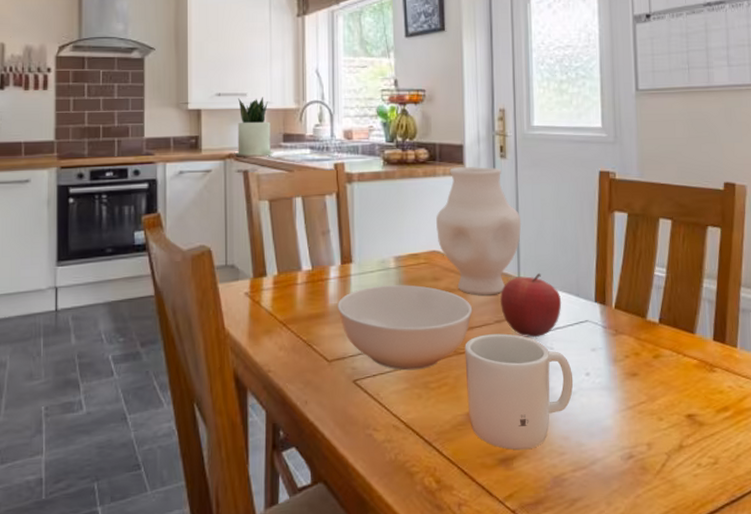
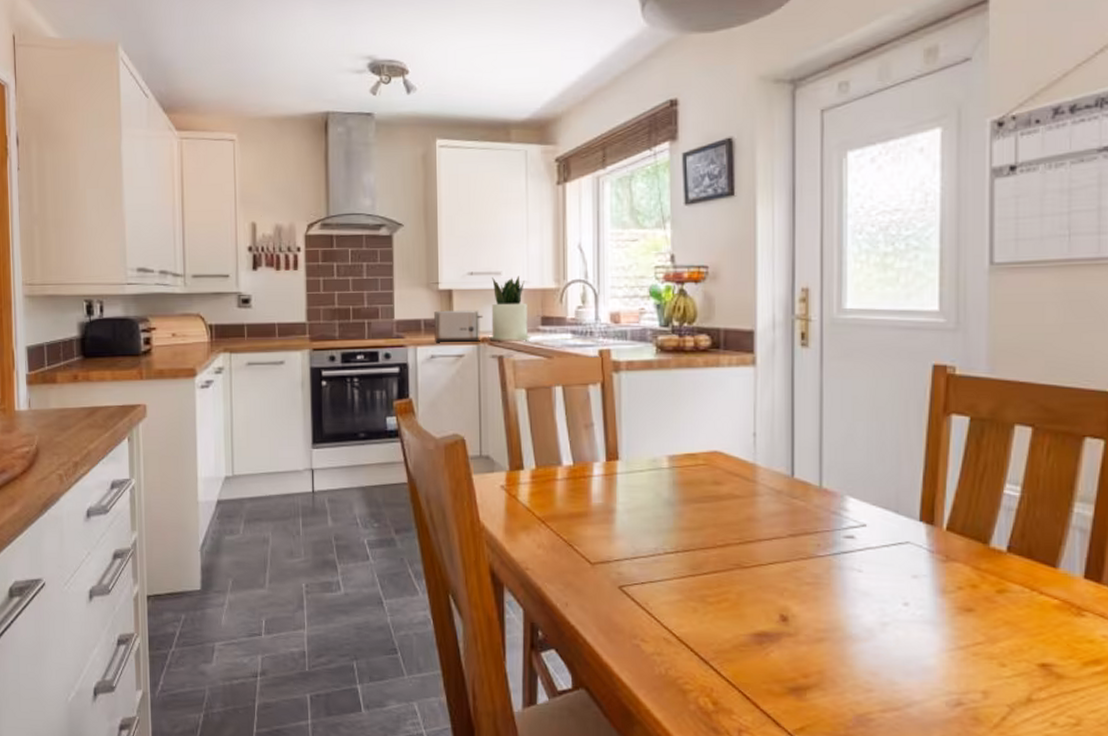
toaster: none [182,128,230,160] -> present [433,310,484,343]
bowl: present [338,285,473,371] -> none [602,487,761,582]
vase: present [436,167,522,296] -> none [719,357,826,505]
mug: present [465,333,574,451] -> none [750,549,887,681]
fruit: present [499,272,562,337] -> none [795,482,875,556]

